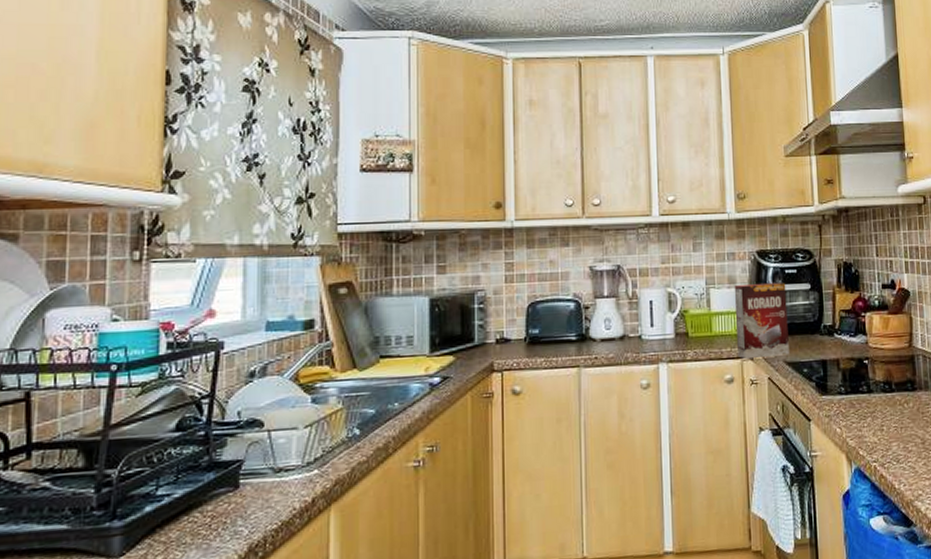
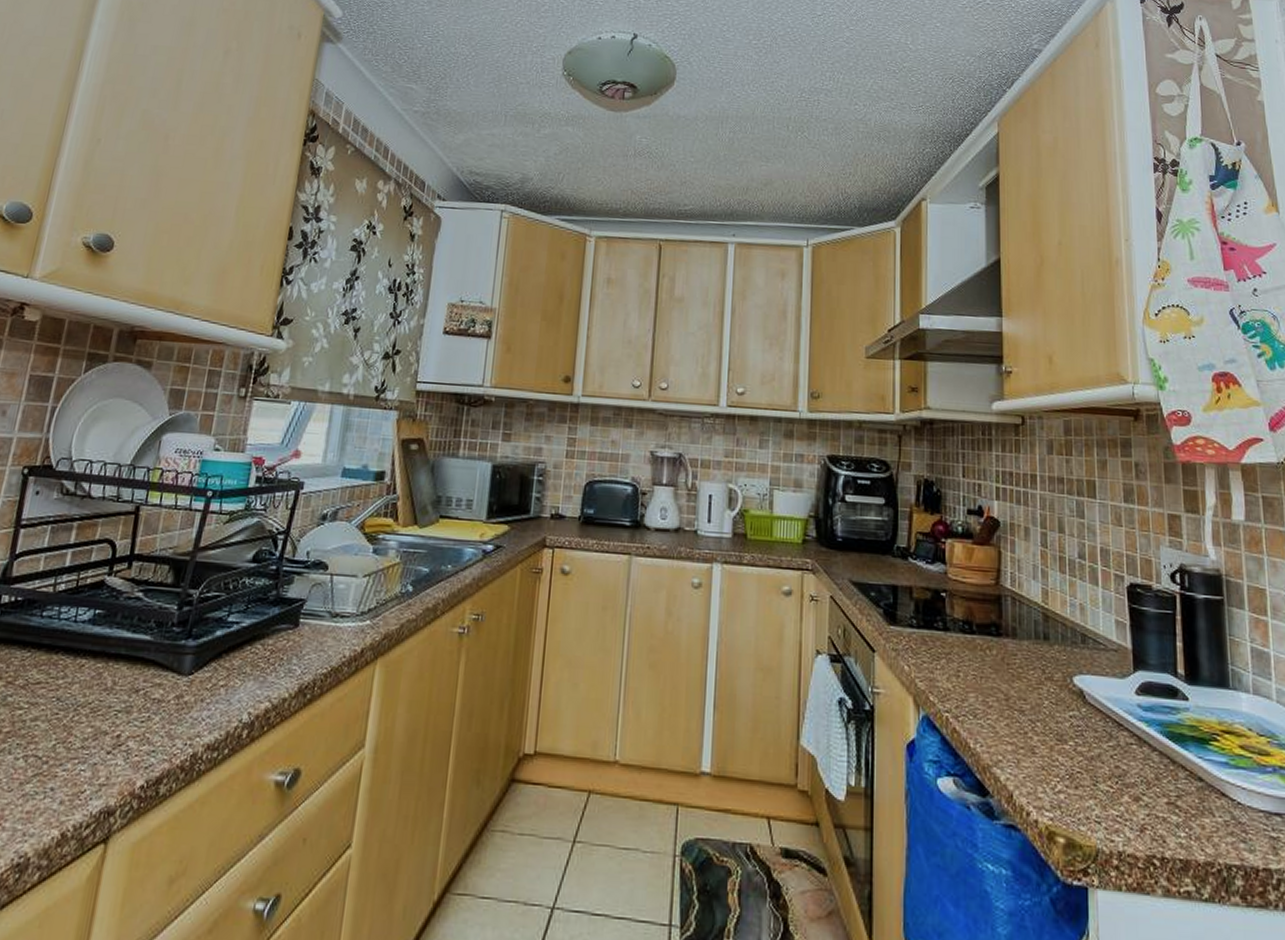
cereal box: present [734,282,789,360] -> none [799,490,858,574]

